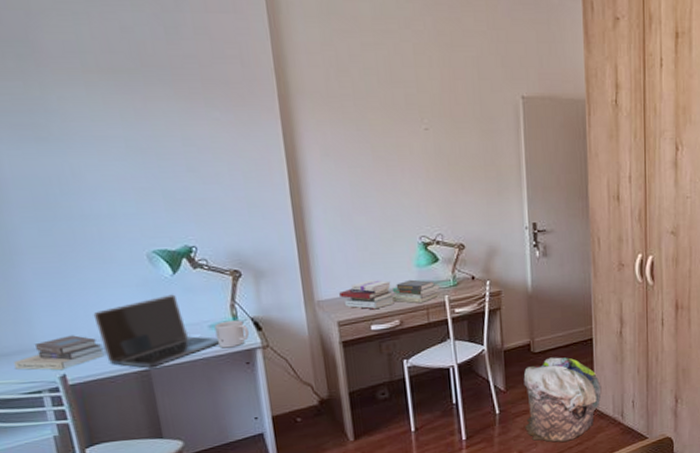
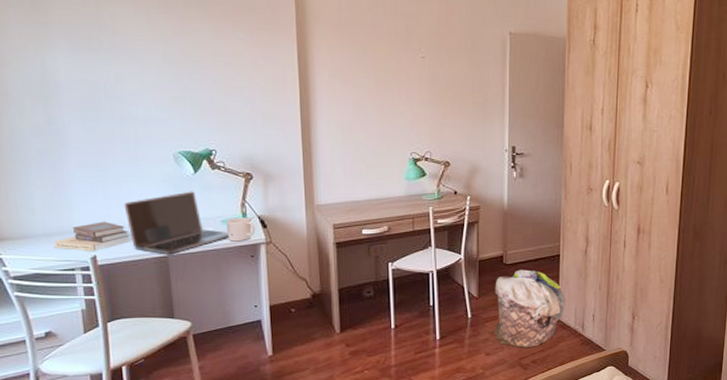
books: present [339,280,394,310] -> none [336,189,384,216]
books: present [391,279,440,303] -> none [381,191,425,212]

